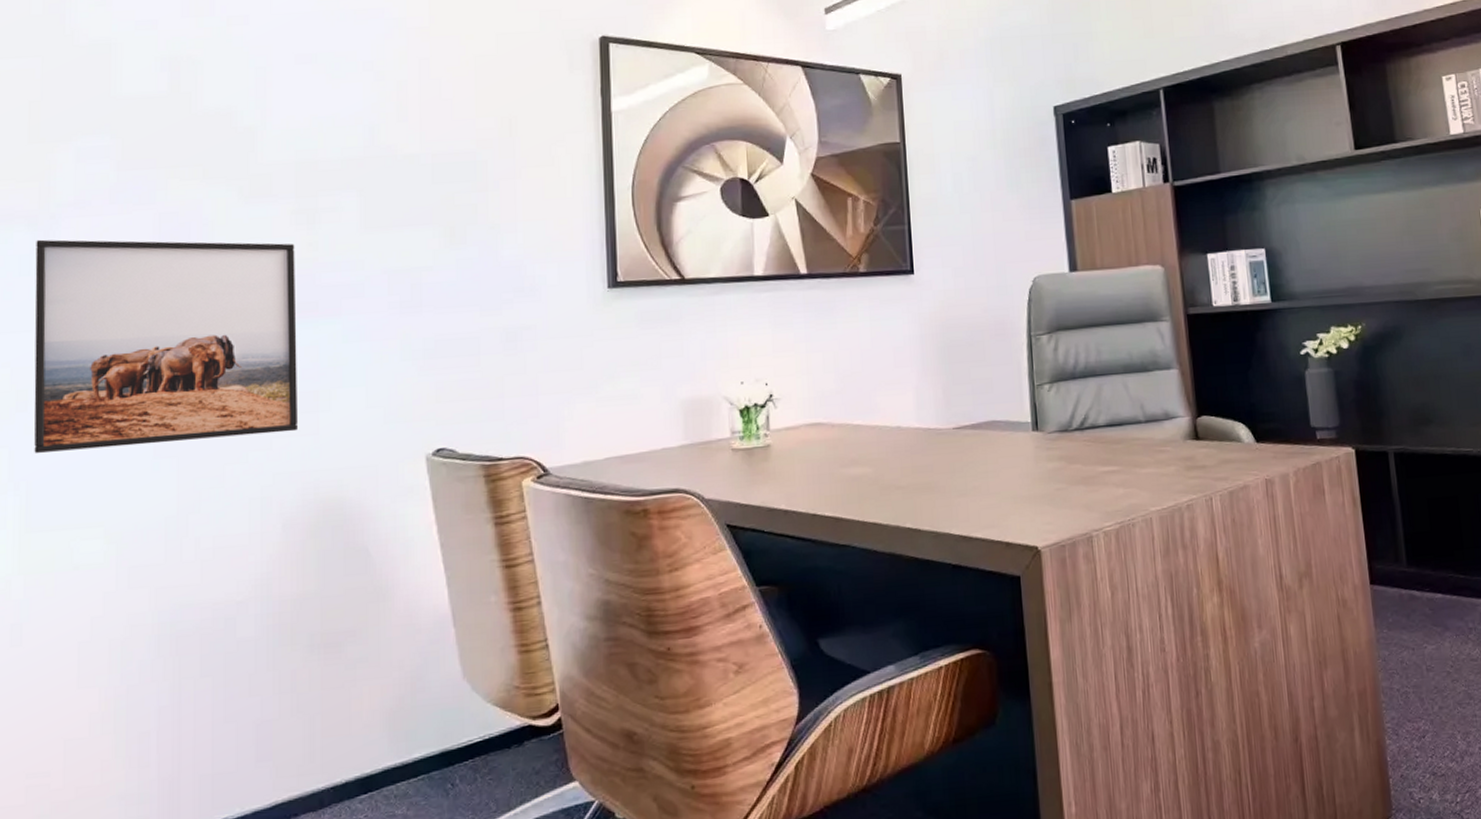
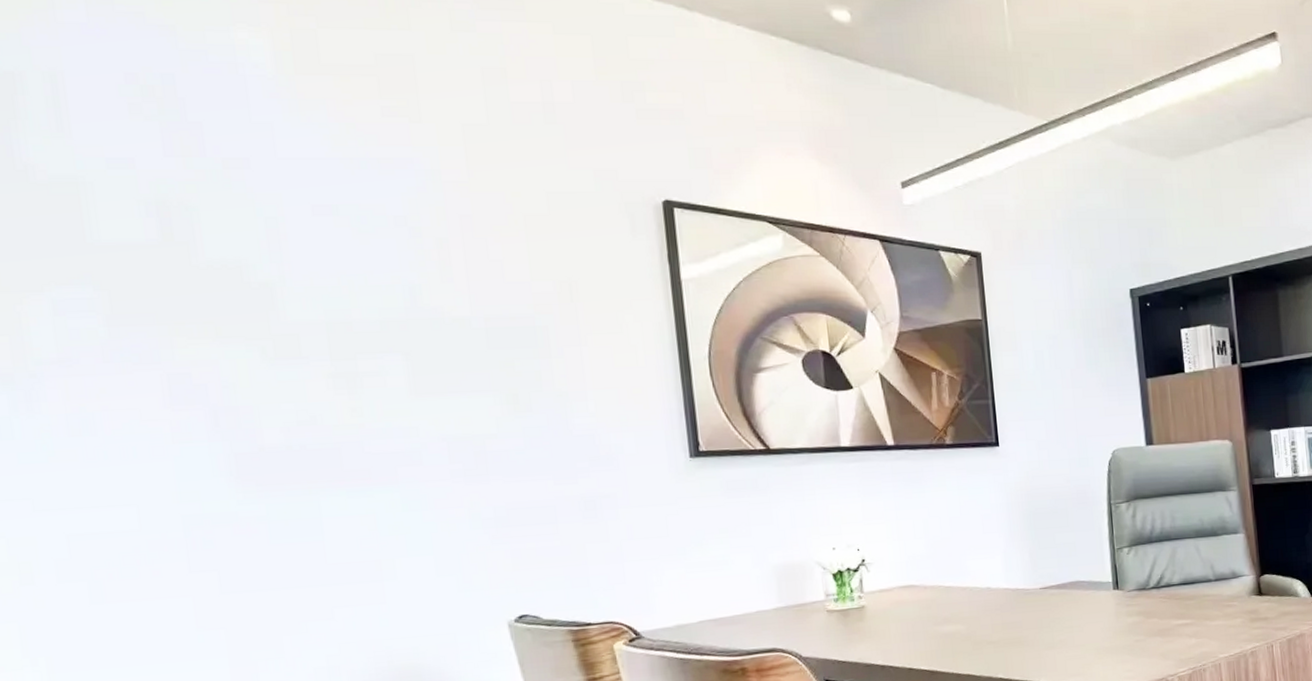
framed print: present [34,239,299,453] -> none [15,400,362,628]

